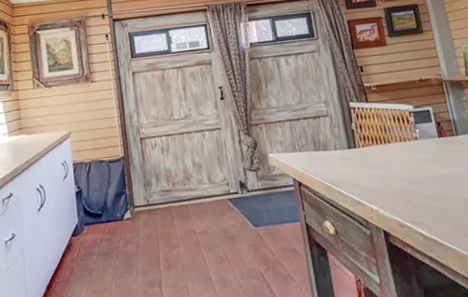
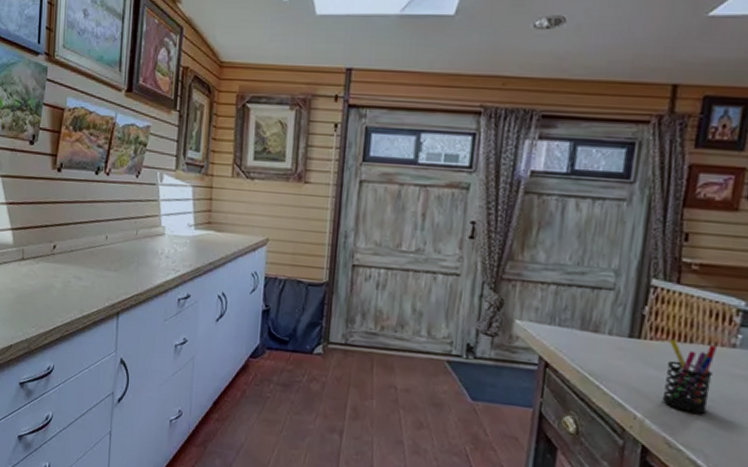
pen holder: none [375,141,416,196] -> present [662,339,716,414]

